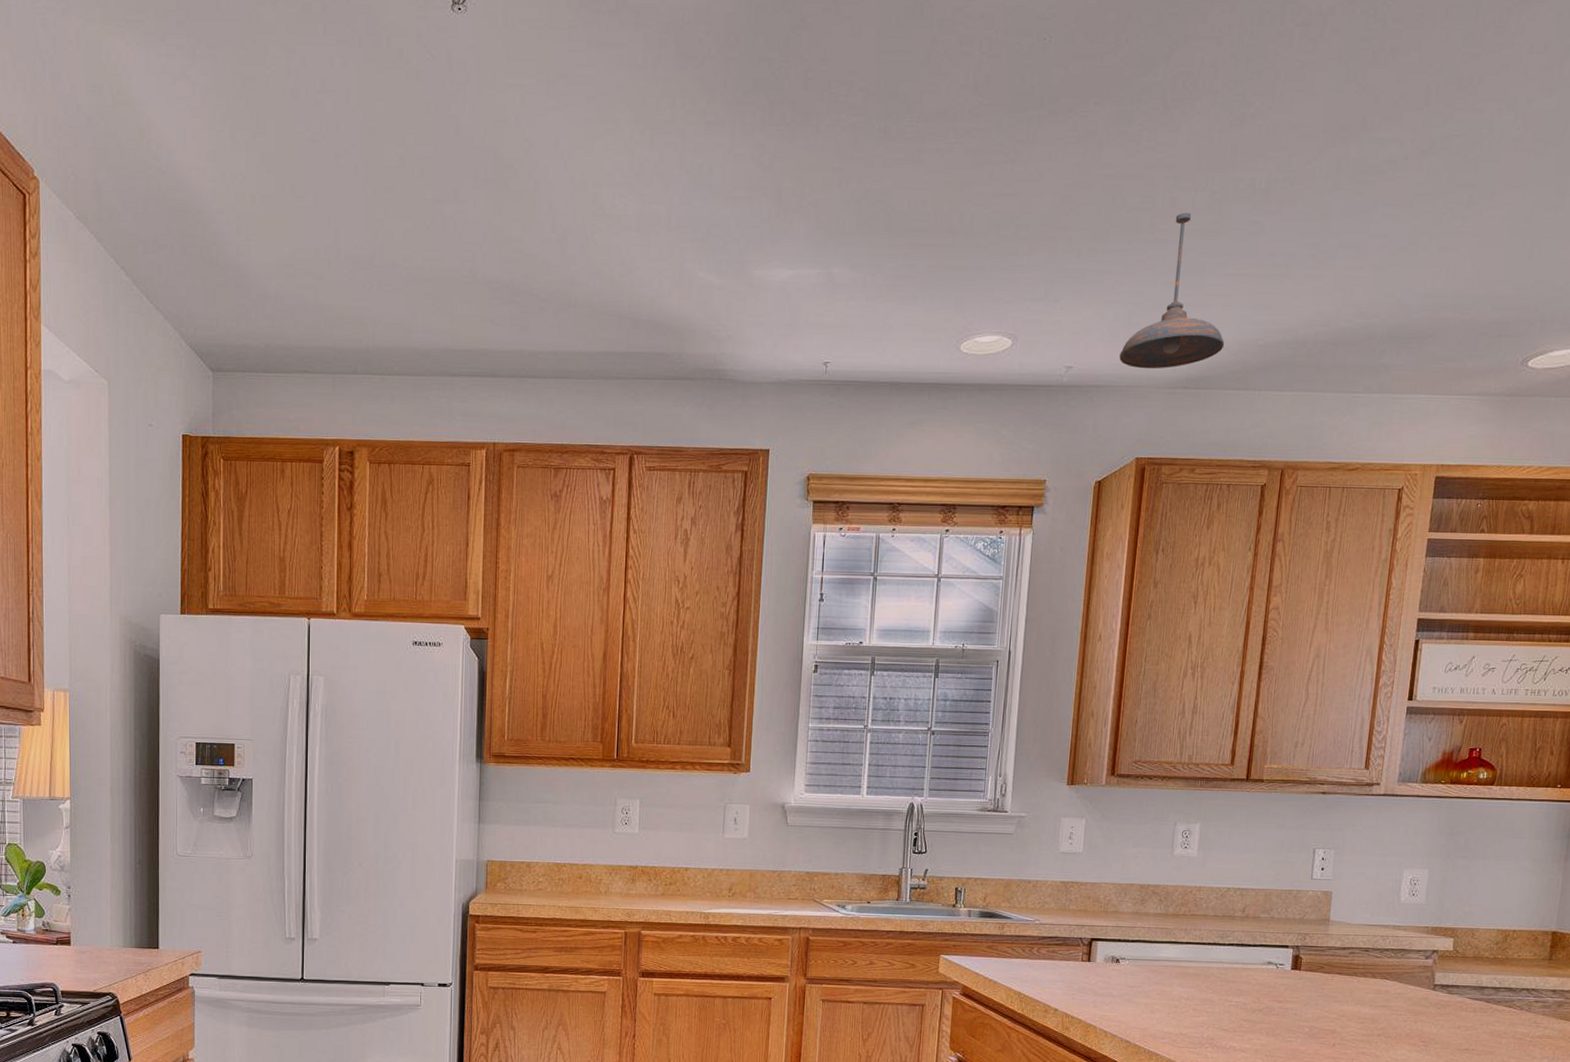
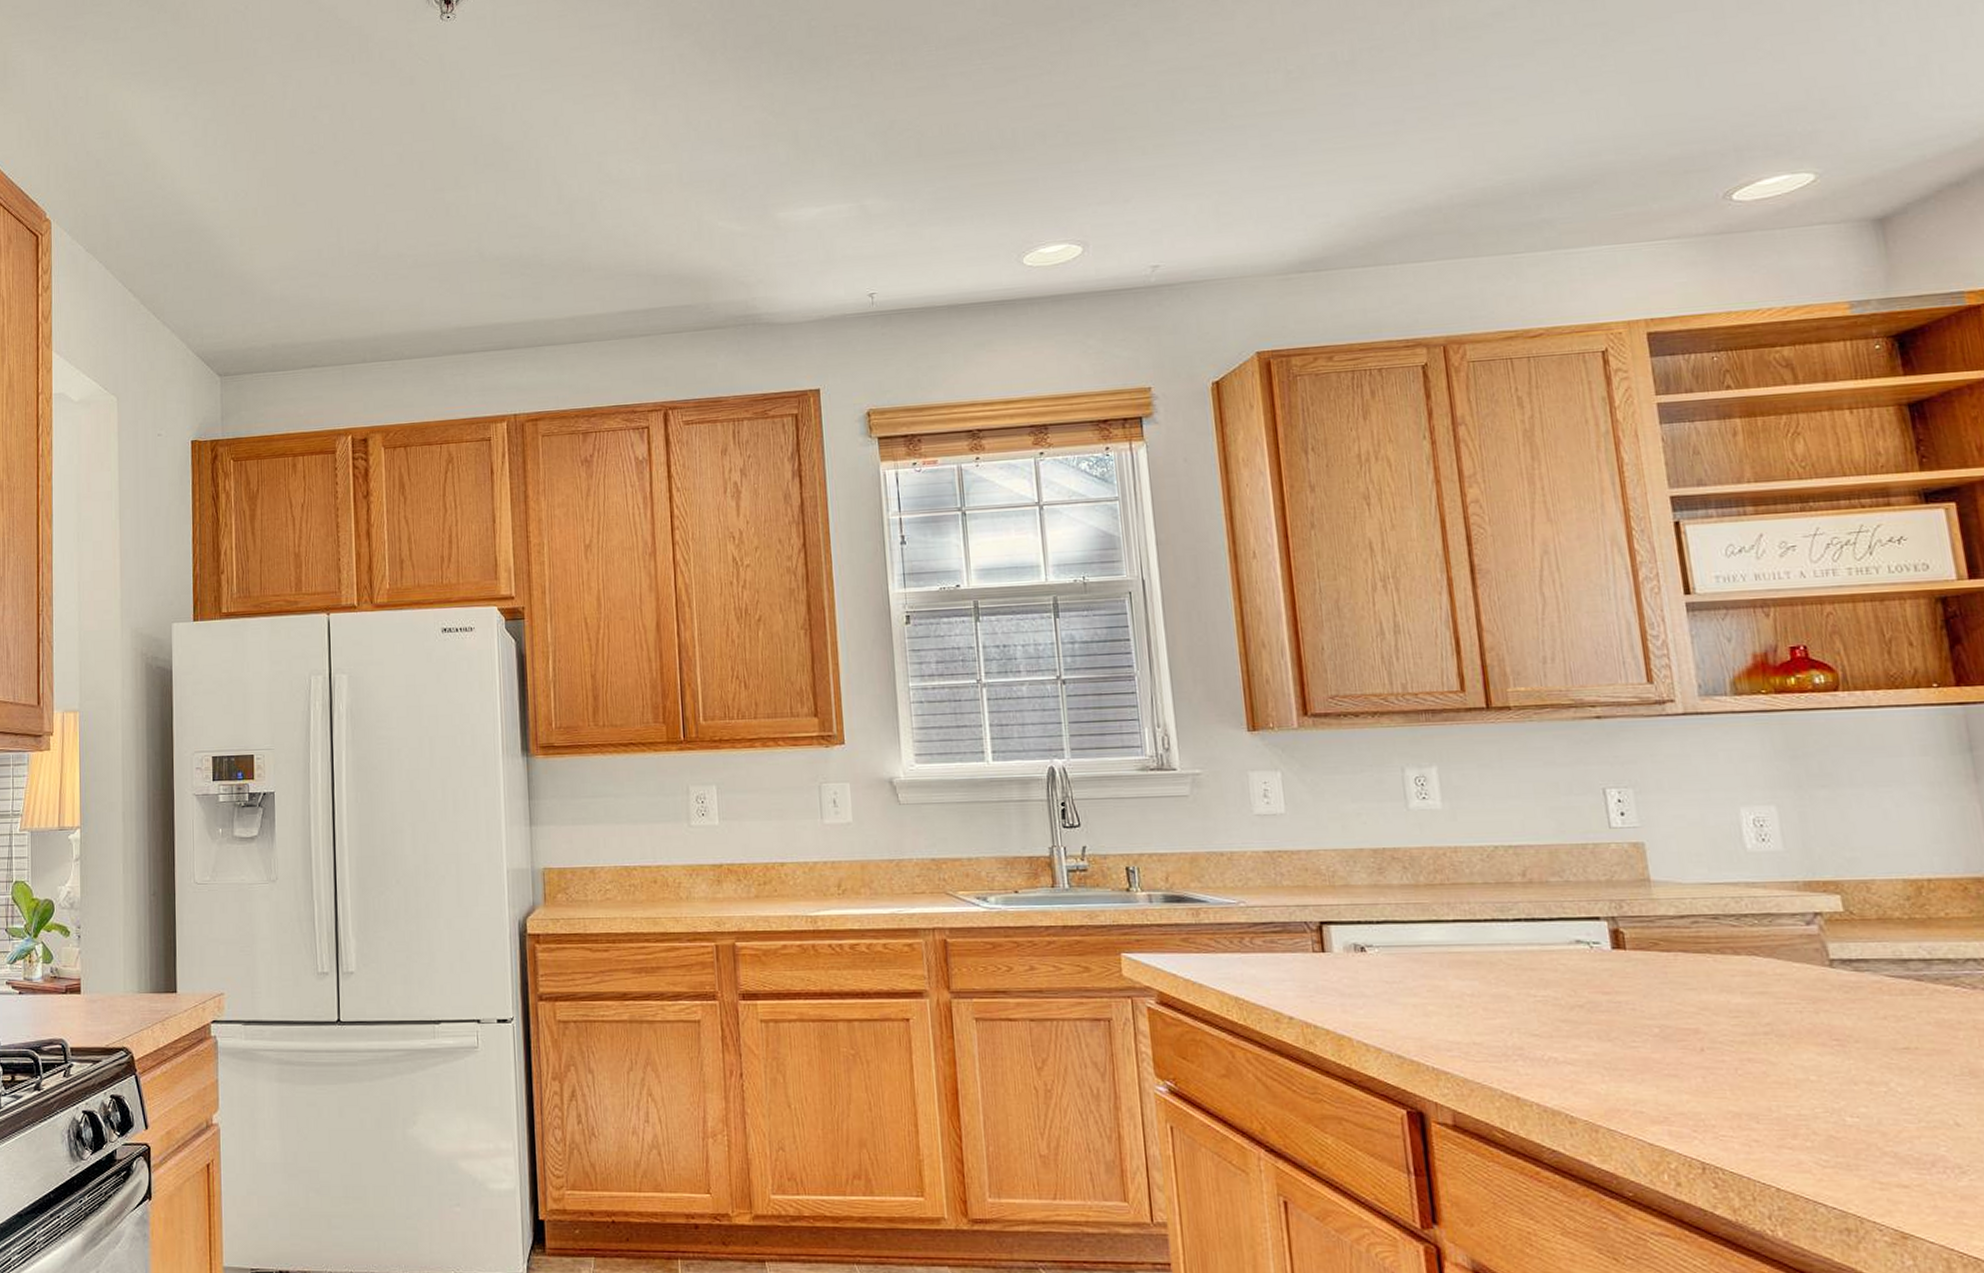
pendant light: present [1119,212,1225,369] -> none [1213,94,1339,258]

